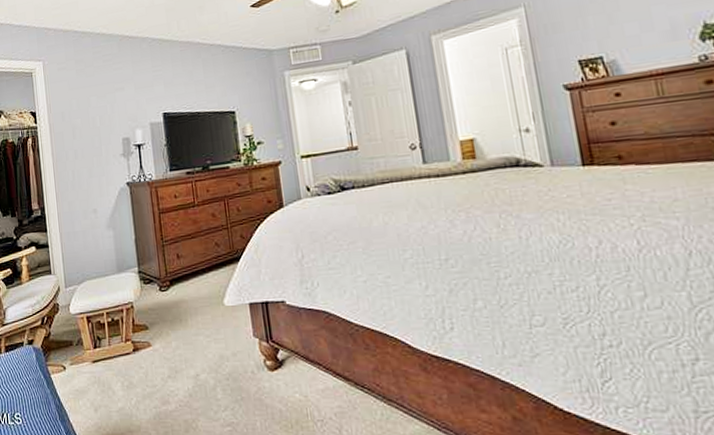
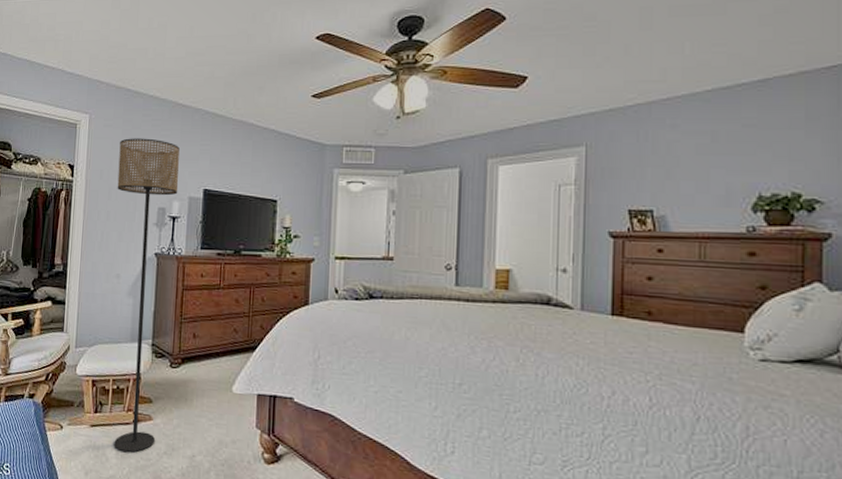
floor lamp: none [76,73,157,383] -> present [114,138,180,453]

